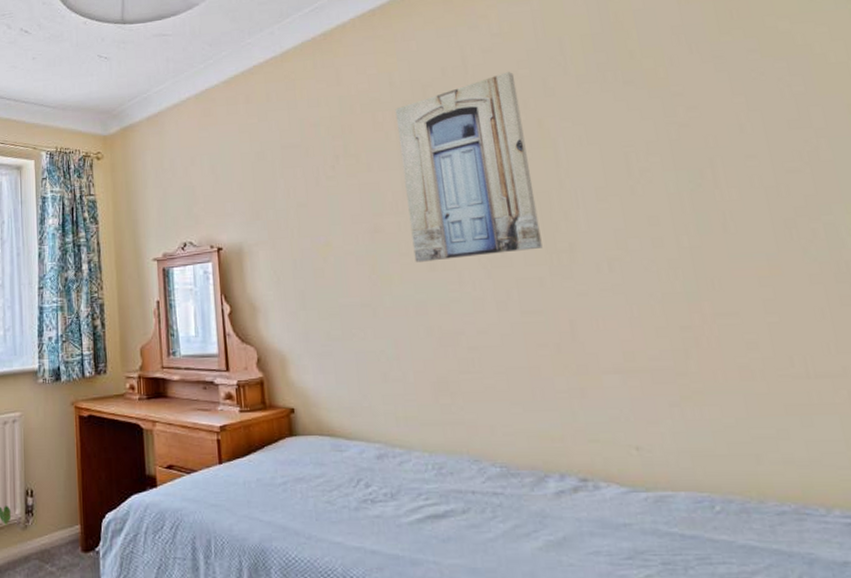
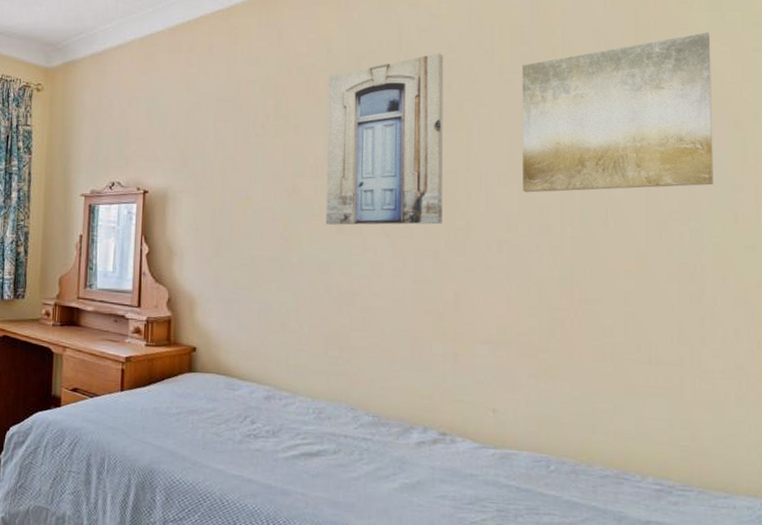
wall art: none [600,15,840,205] -> present [522,32,713,193]

